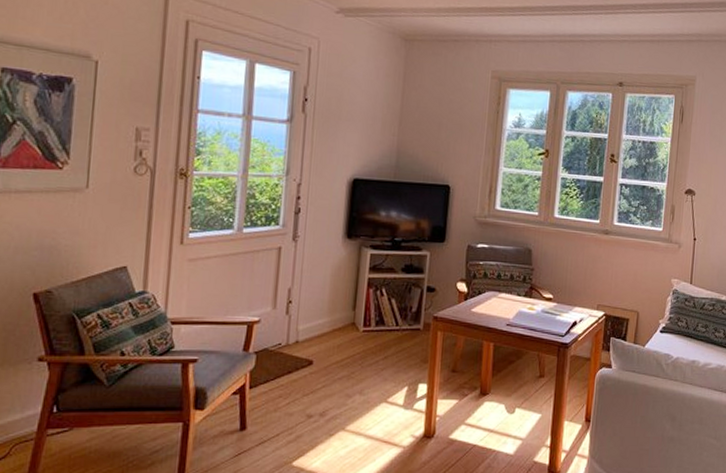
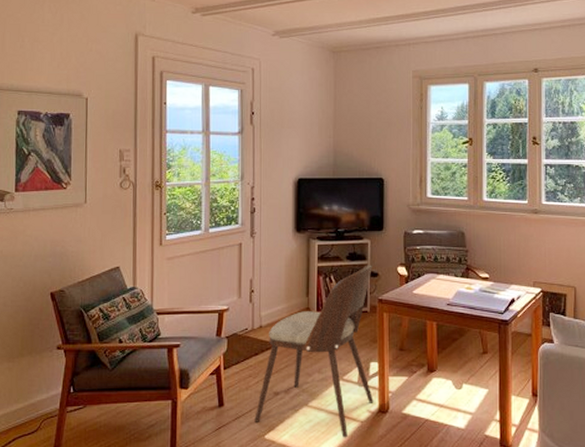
dining chair: none [281,278,430,465] -> present [254,265,374,438]

